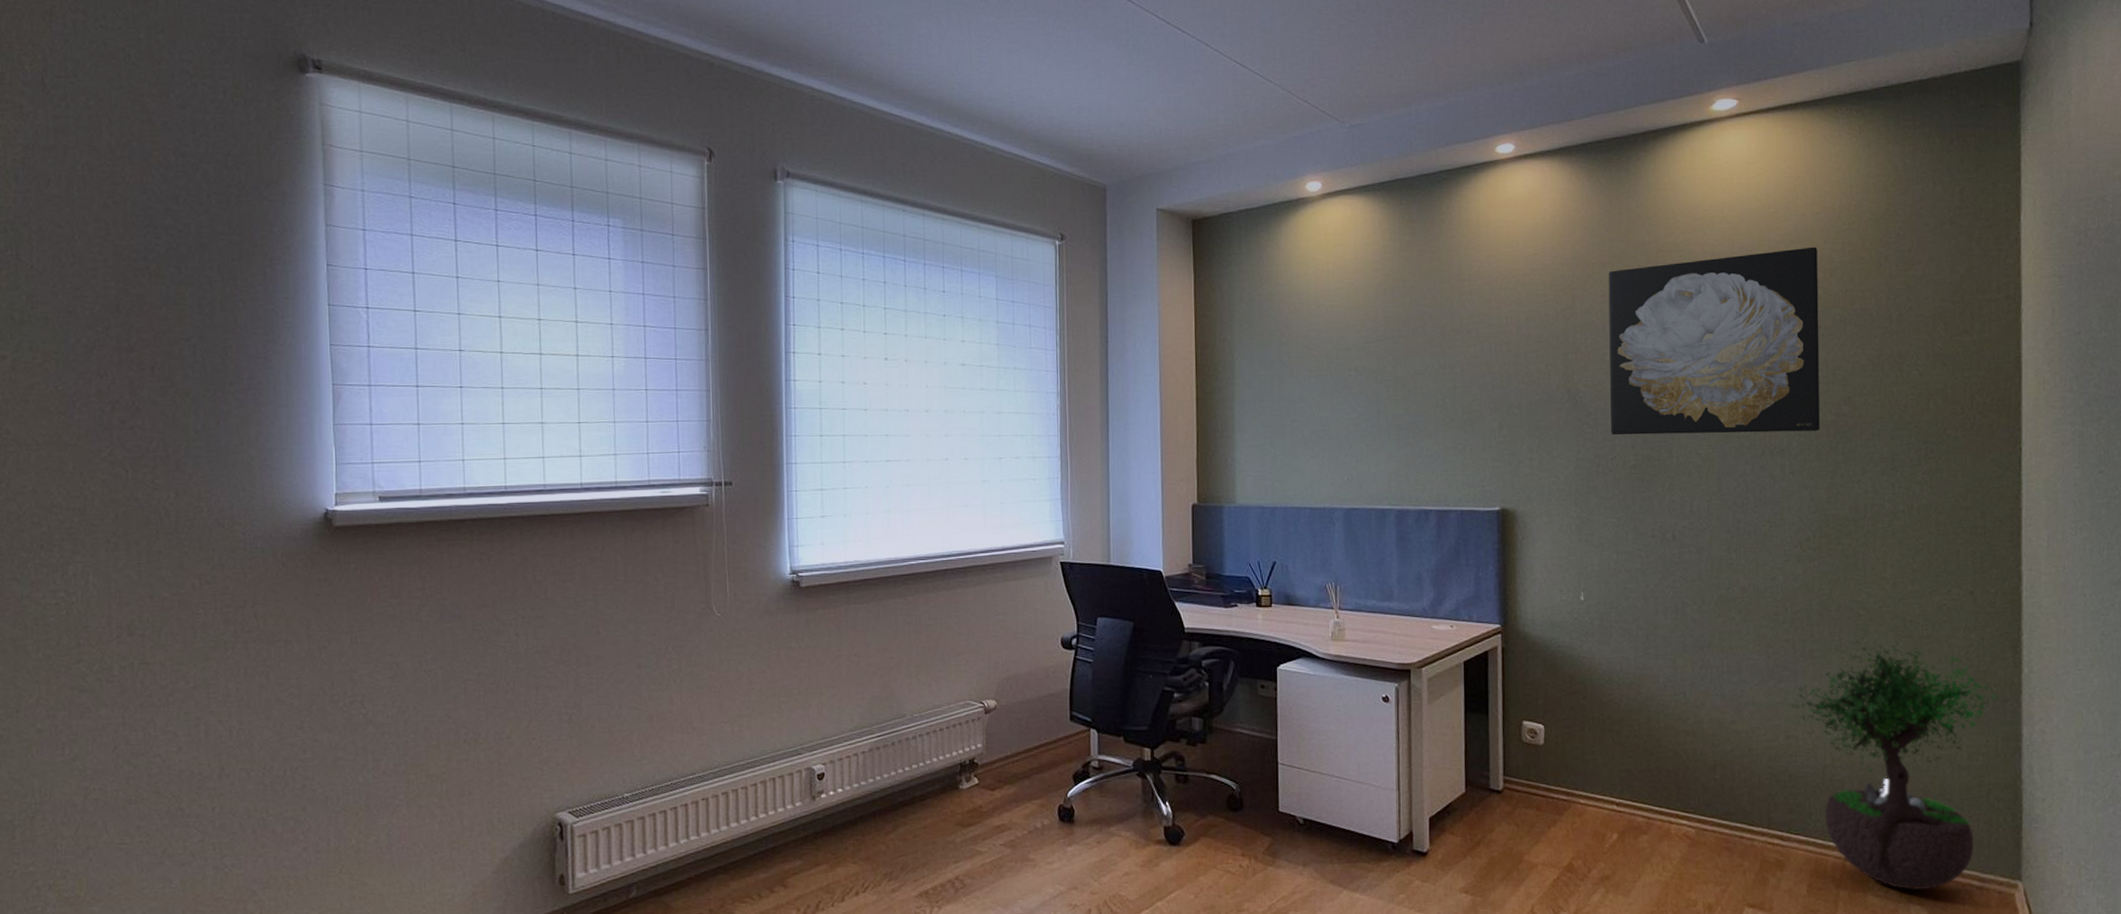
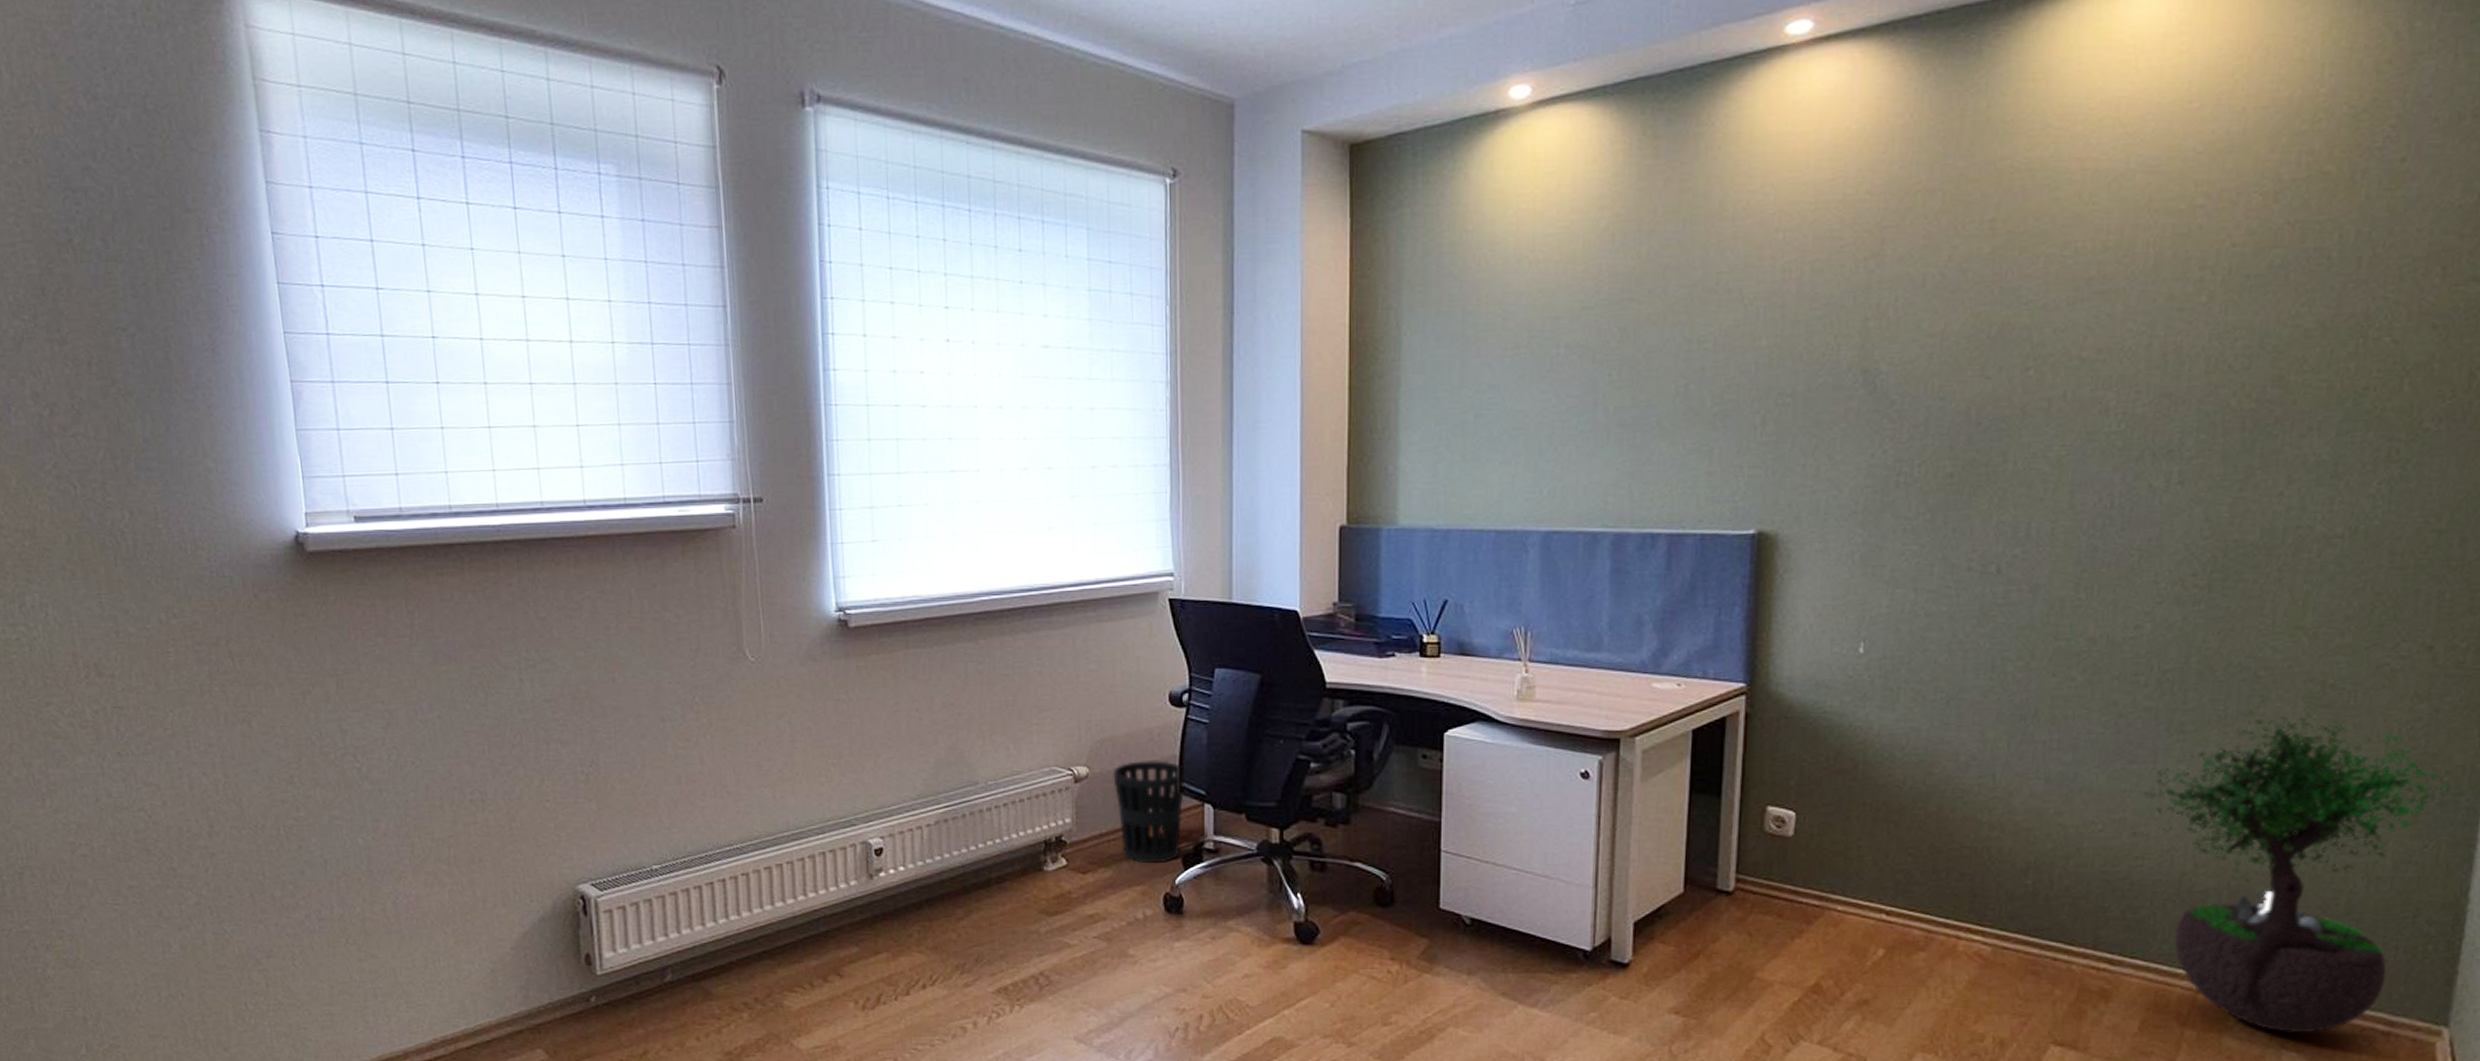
wastebasket: none [1016,694,1074,781] -> present [1113,761,1184,864]
wall art: present [1608,246,1821,436] -> none [1922,158,2258,433]

